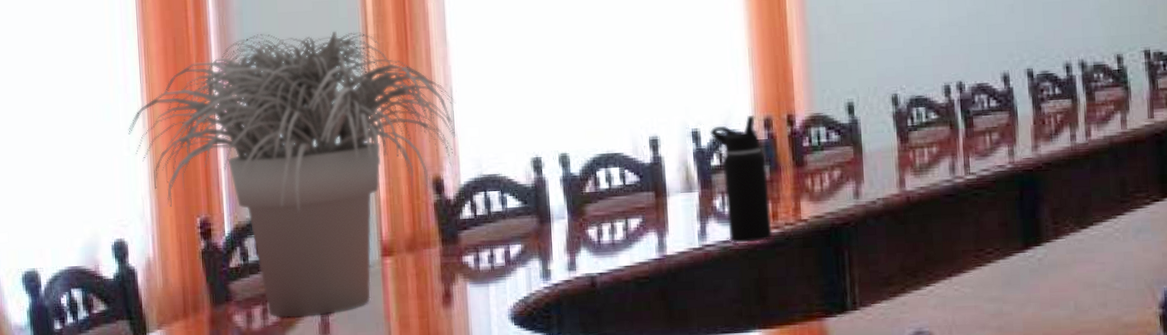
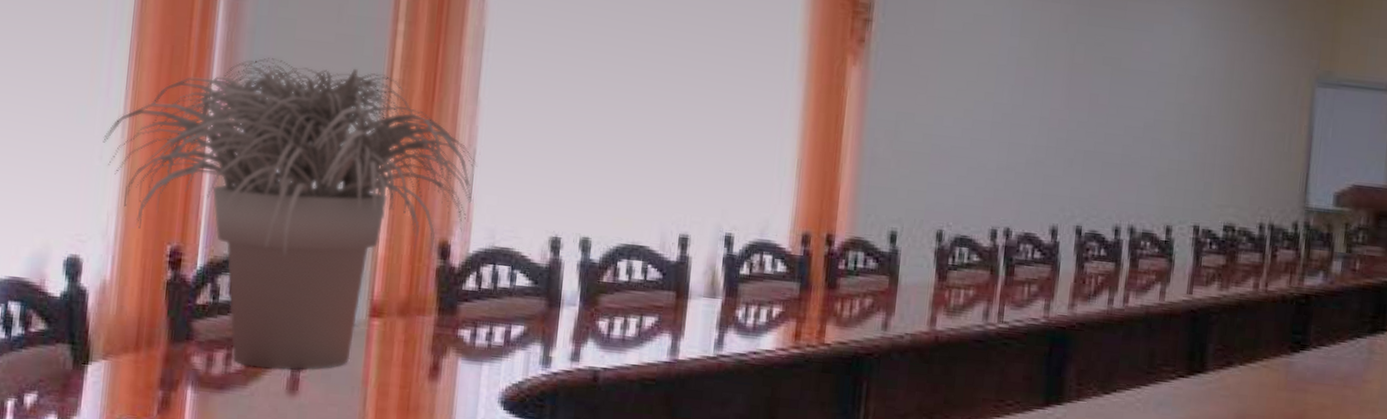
water bottle: present [709,116,772,243] -> none [743,228,798,360]

